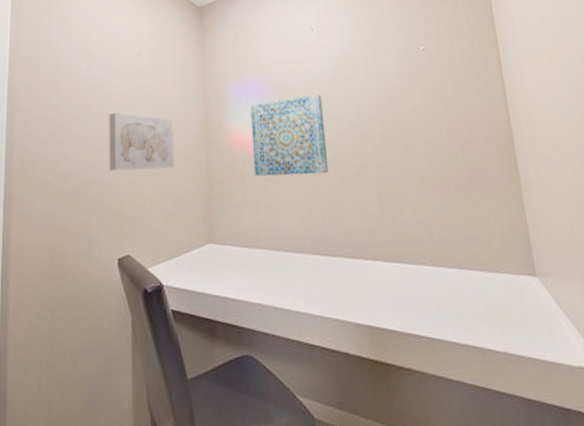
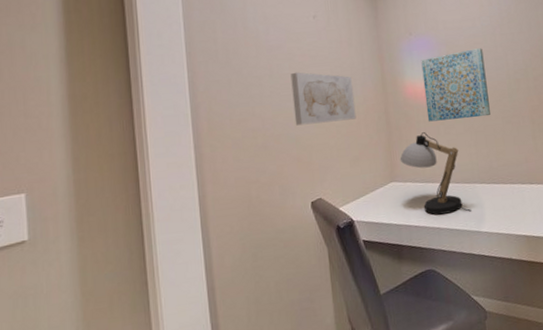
desk lamp: none [219,188,301,288] -> present [400,132,472,215]

